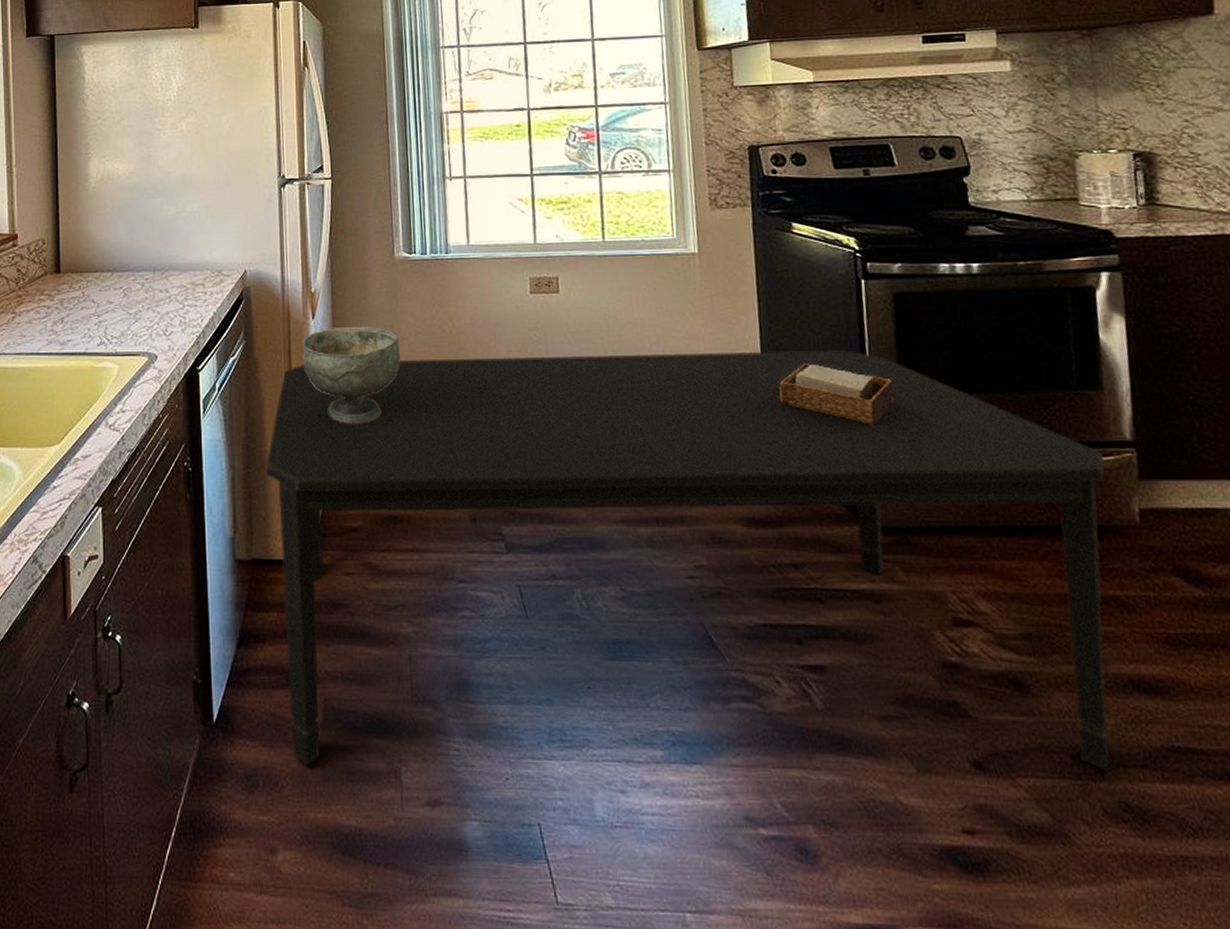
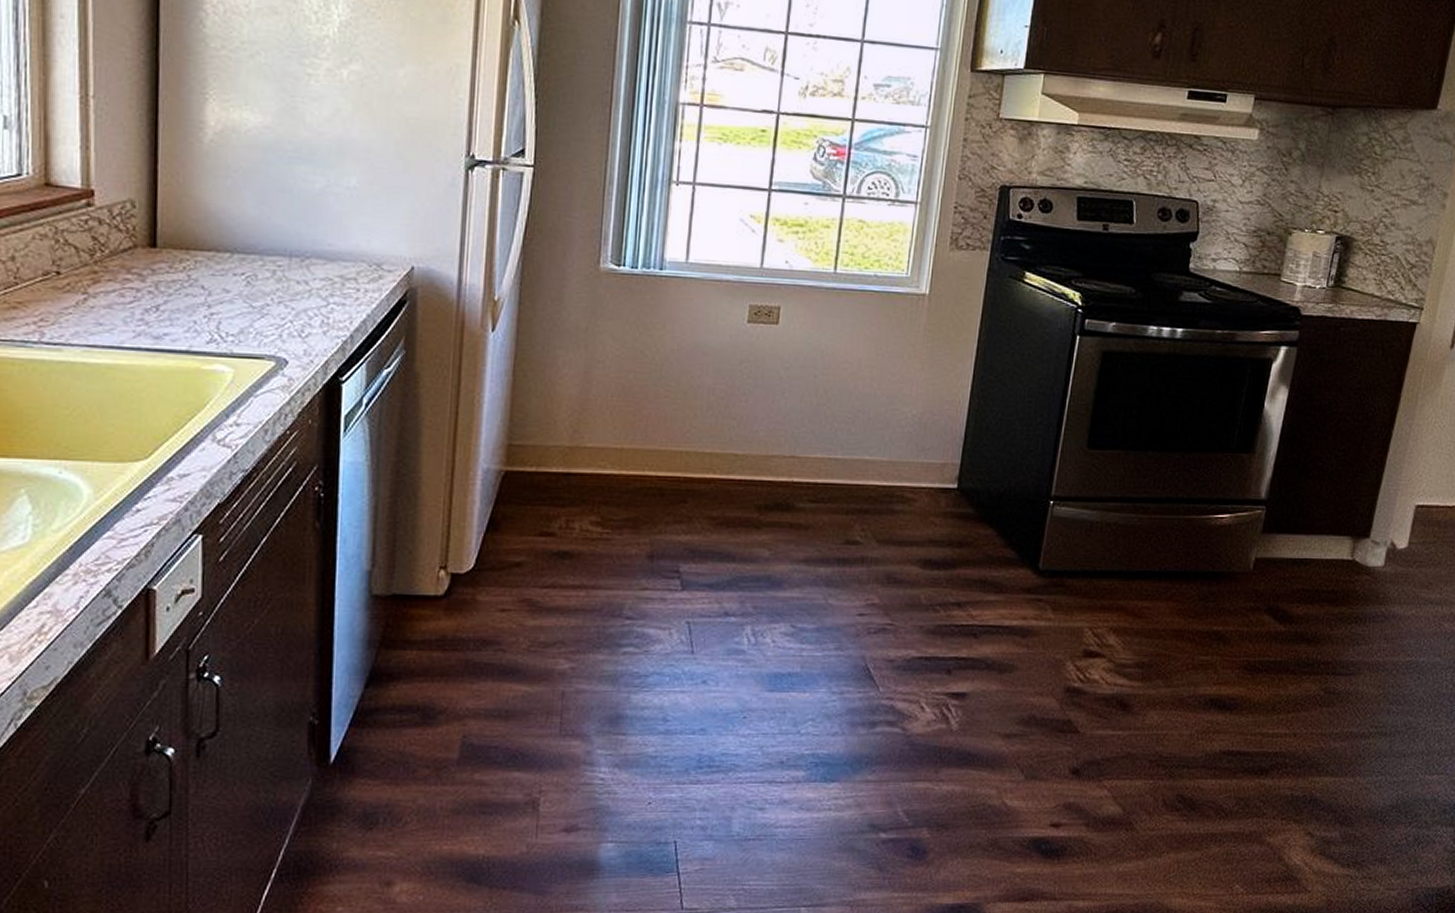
dining table: present [266,350,1109,770] -> none [417,383,1239,801]
decorative bowl: present [302,326,400,424] -> none [475,343,593,452]
napkin holder: present [778,363,896,425] -> none [977,414,1083,476]

